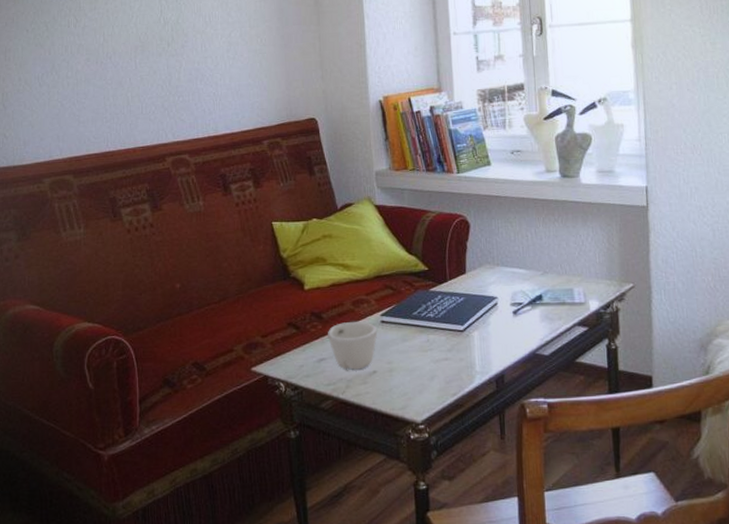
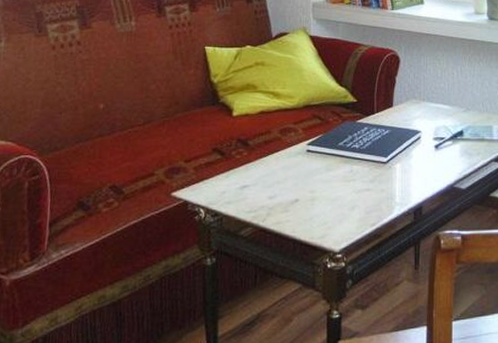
mug: present [328,321,378,370] -> none [253,149,303,198]

